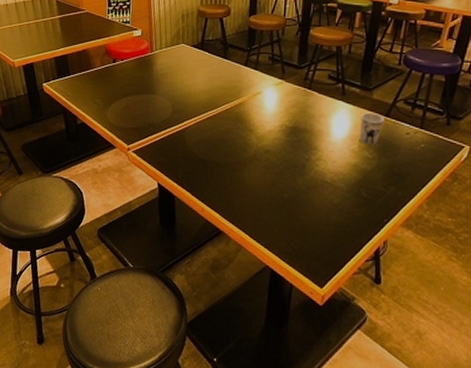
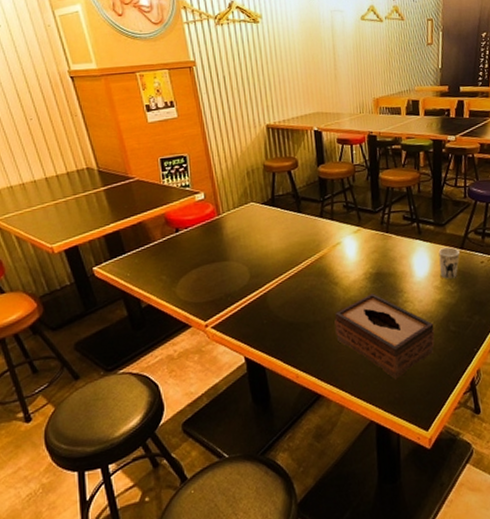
tissue box: none [244,146,345,232] -> present [334,294,435,379]

